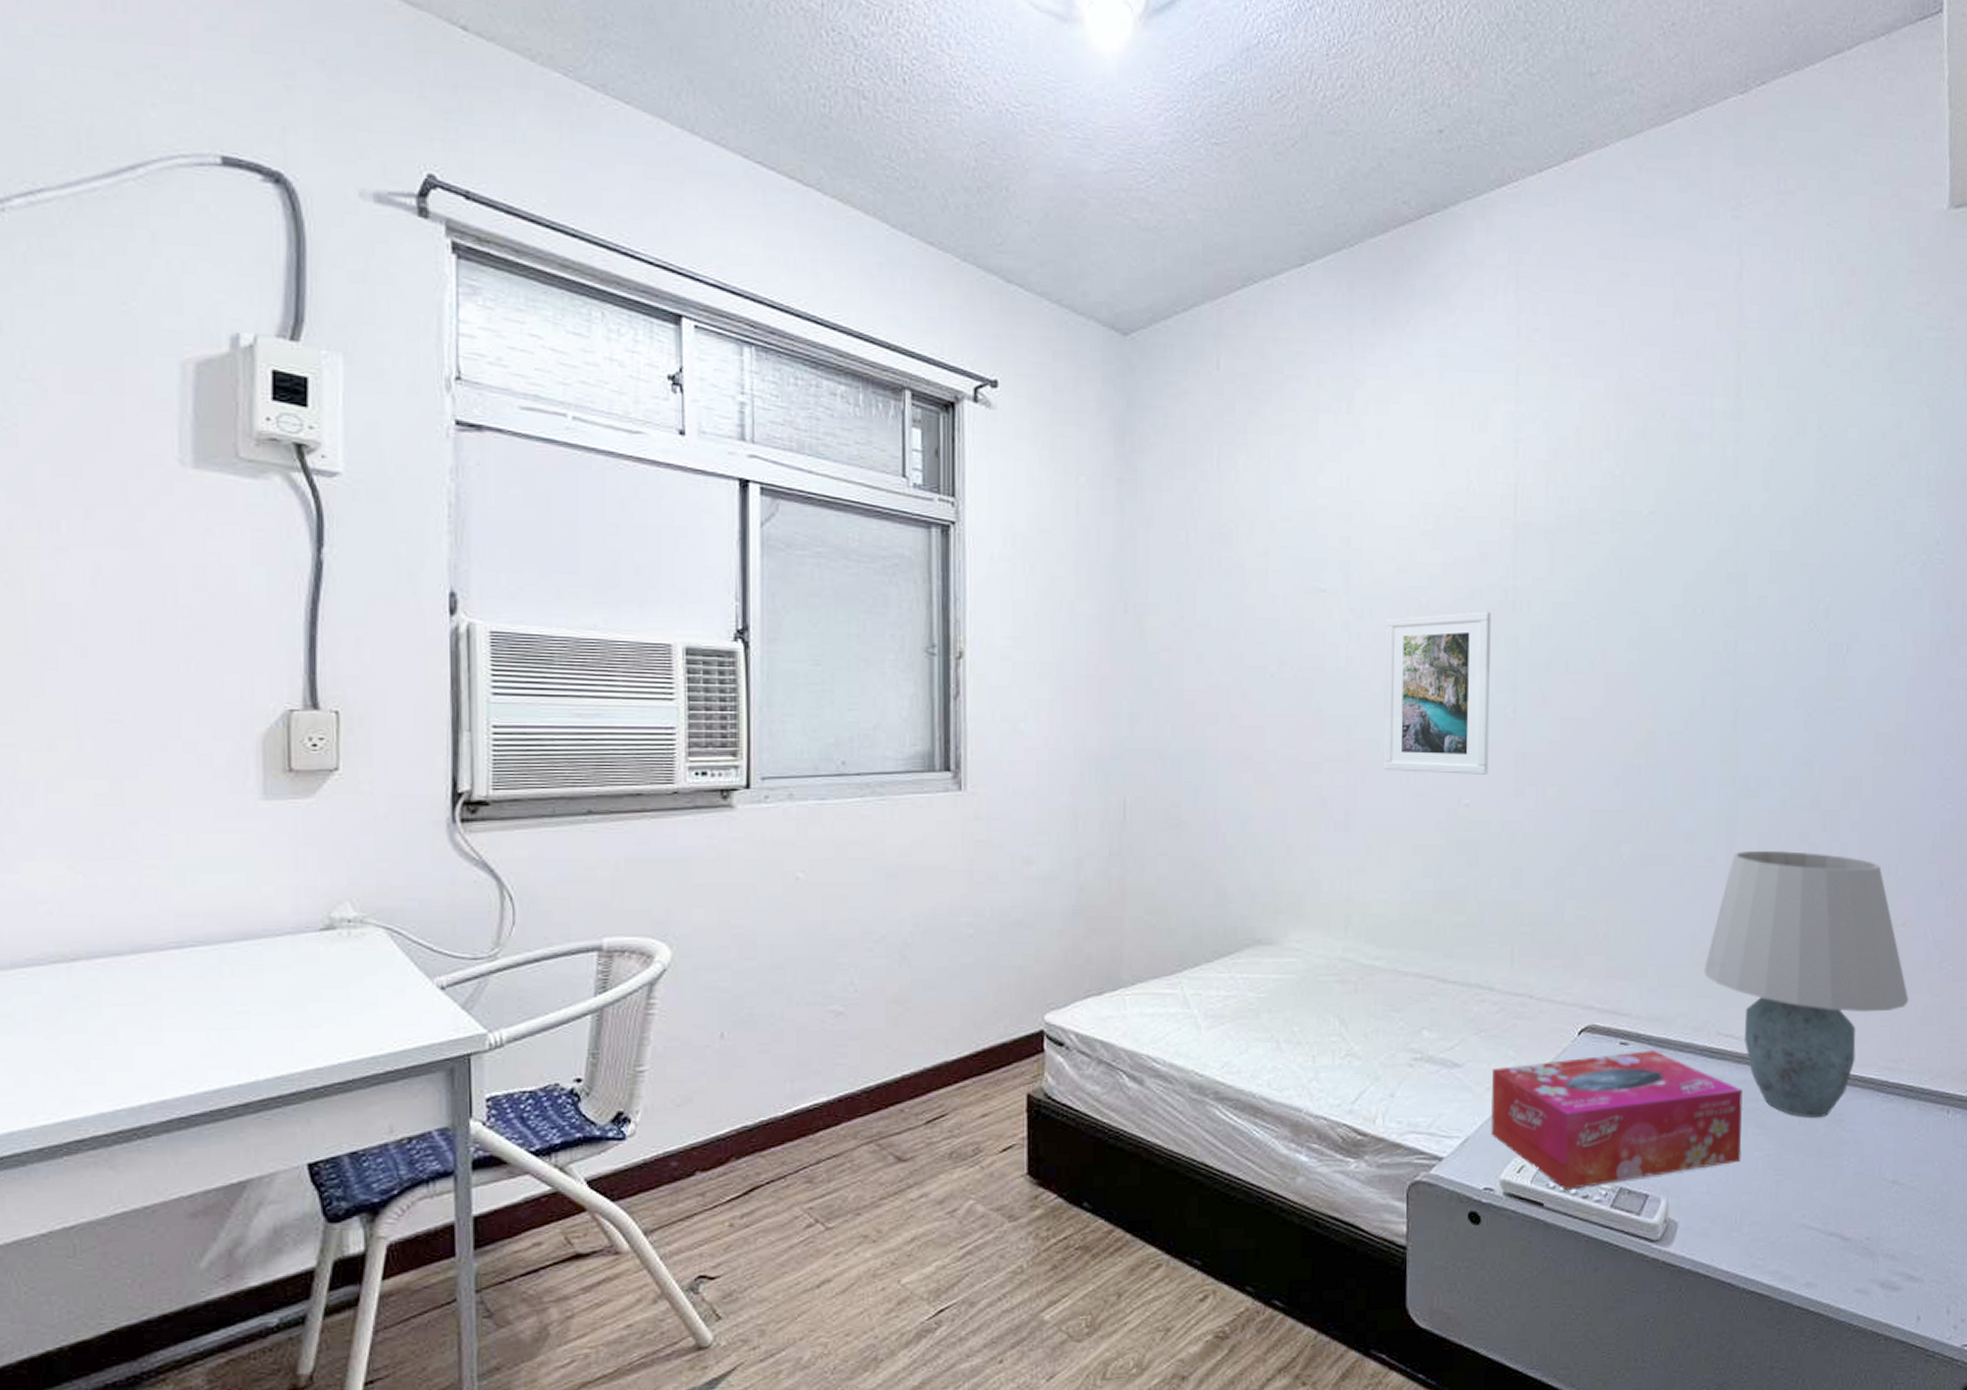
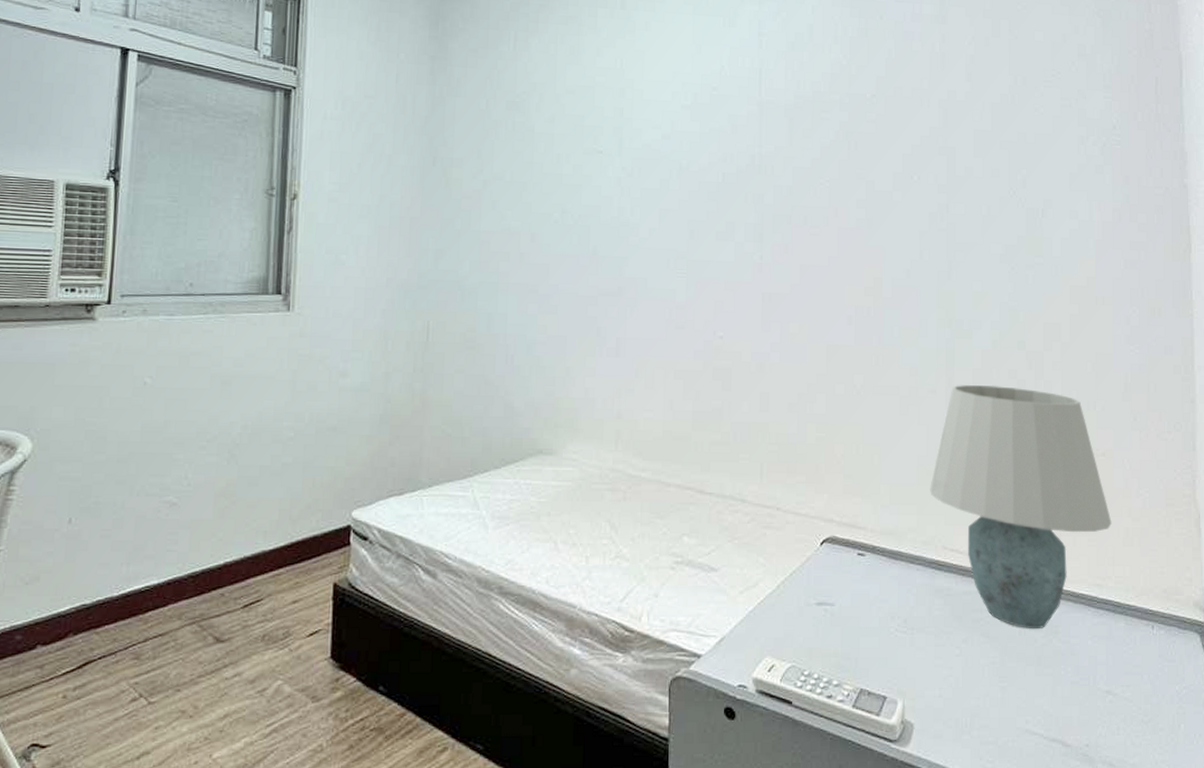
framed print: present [1383,611,1491,775] -> none [649,173,741,311]
tissue box: present [1490,1049,1743,1190] -> none [743,560,969,689]

